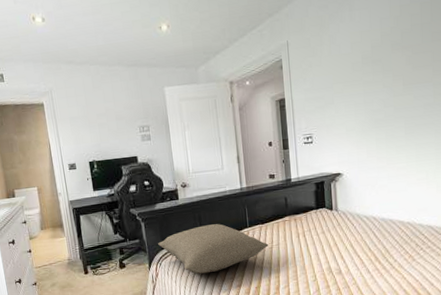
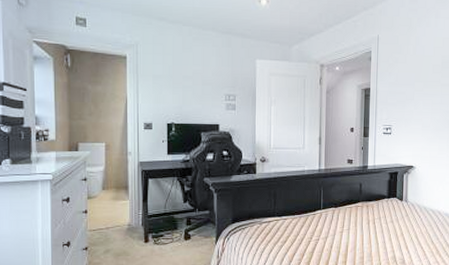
pillow: present [158,224,269,275] -> none [229,203,340,253]

